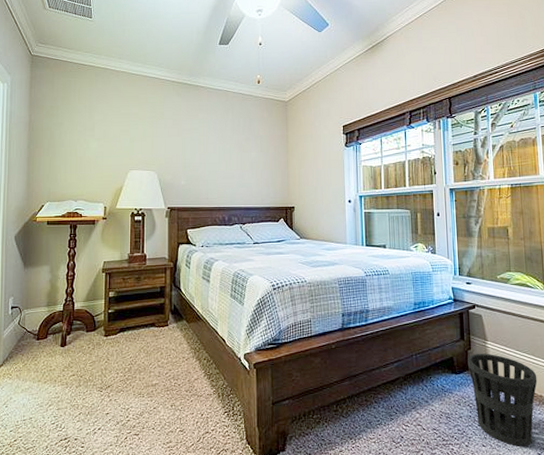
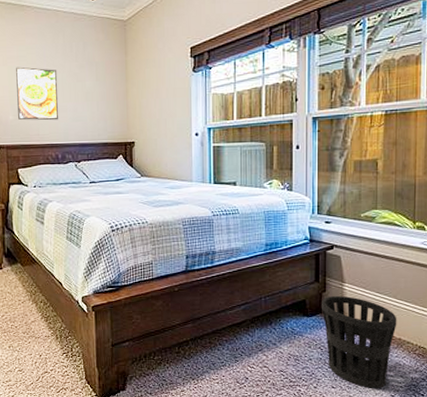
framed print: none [189,138,226,186] -> present [16,67,58,121]

